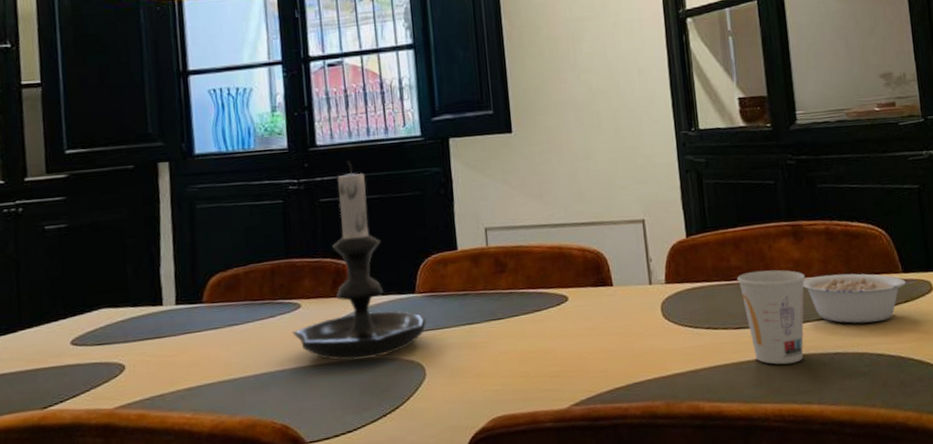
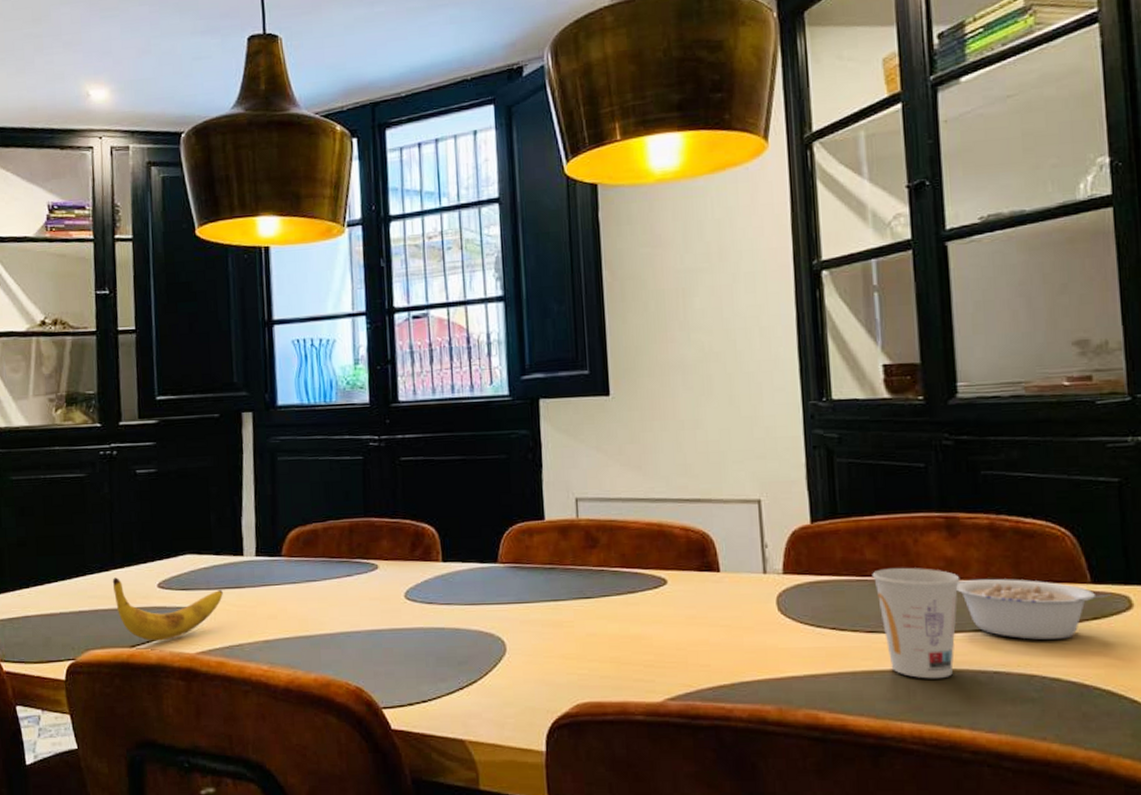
banana: none [20,338,142,401] -> present [112,577,223,641]
candle holder: present [292,161,426,361] -> none [369,419,508,629]

